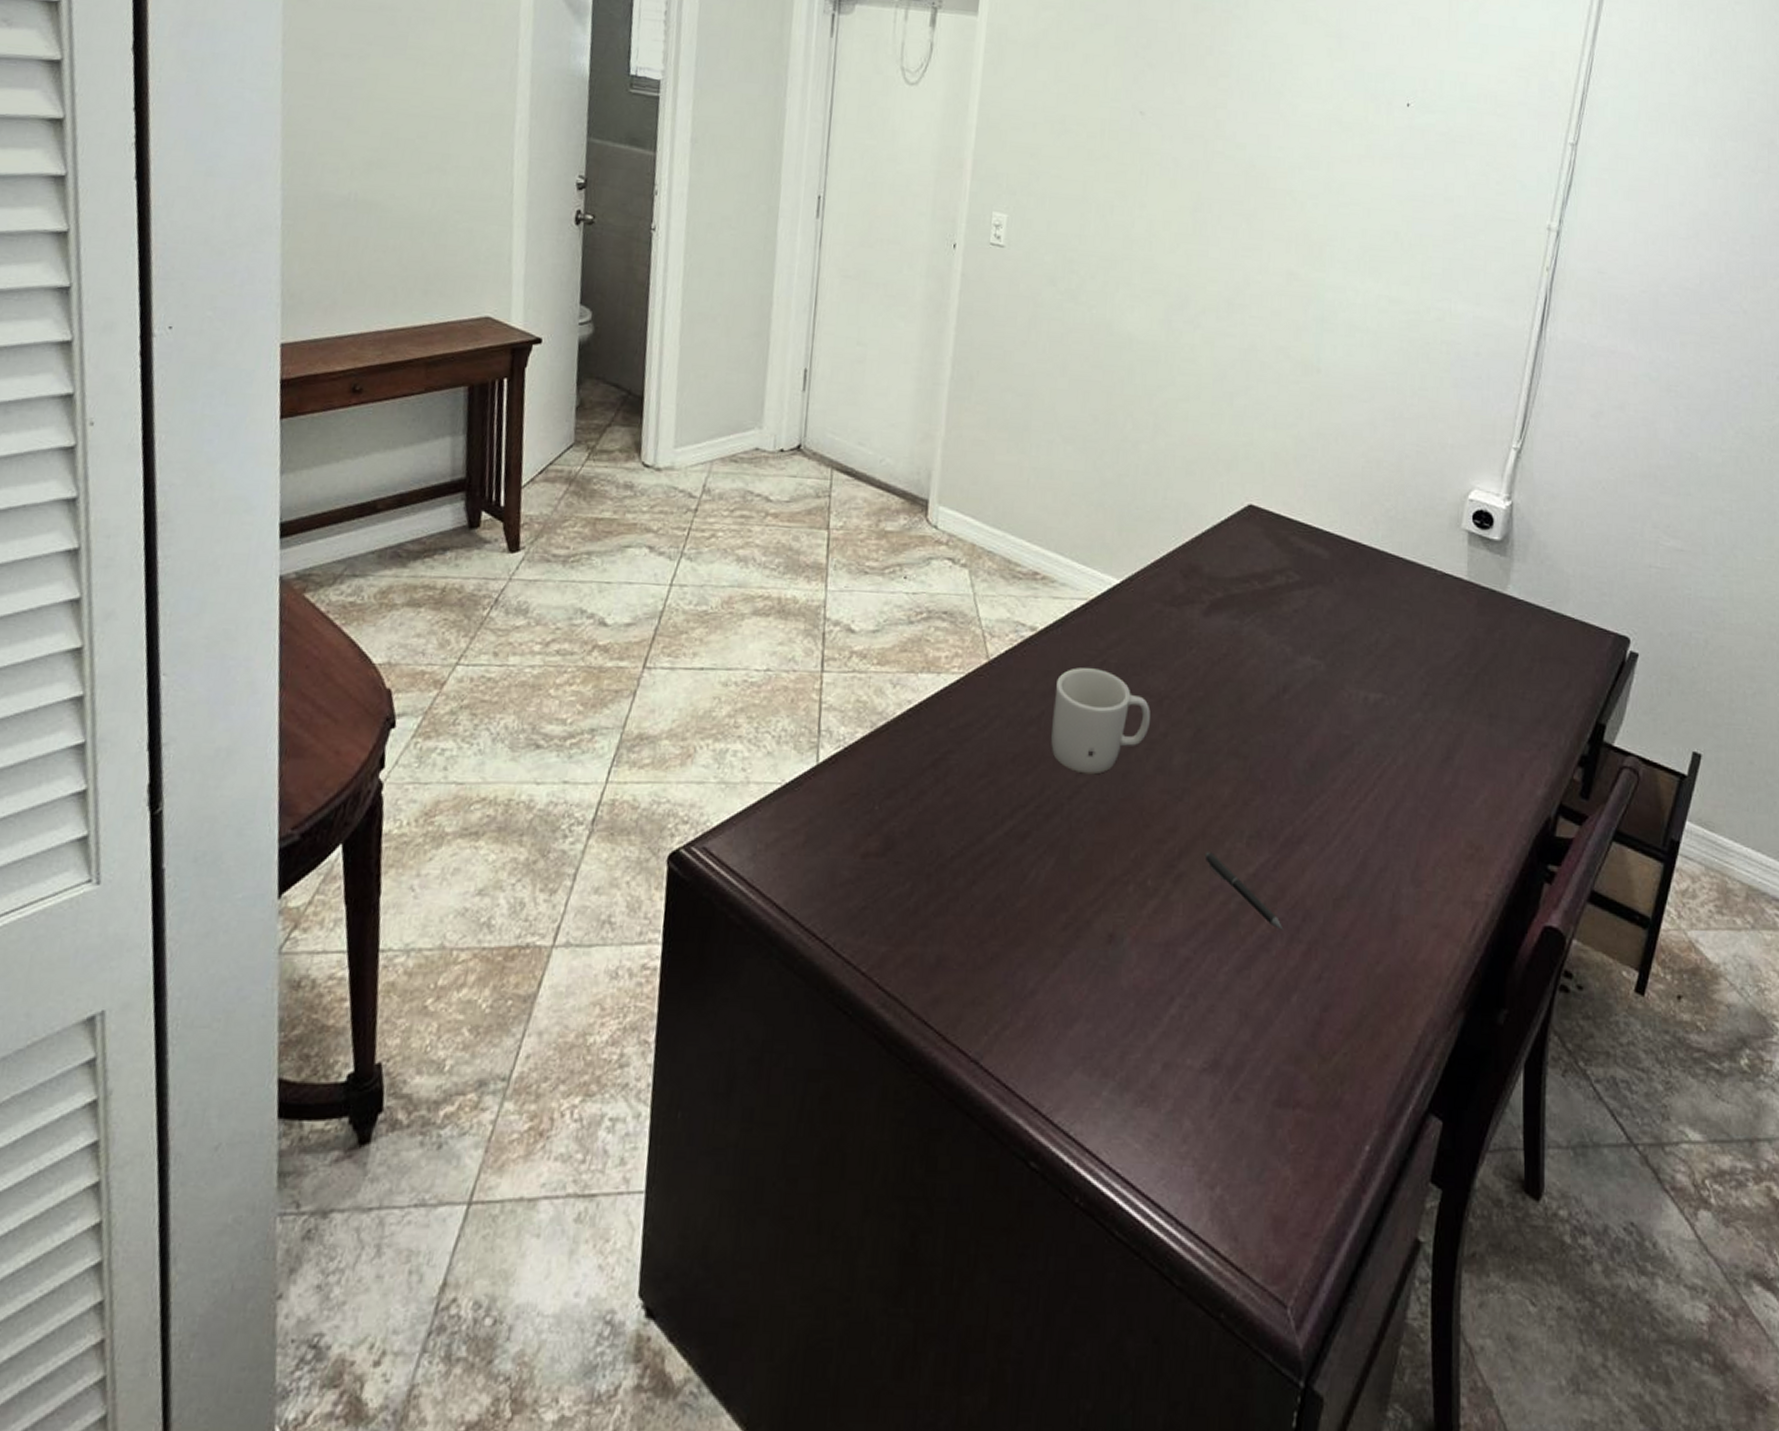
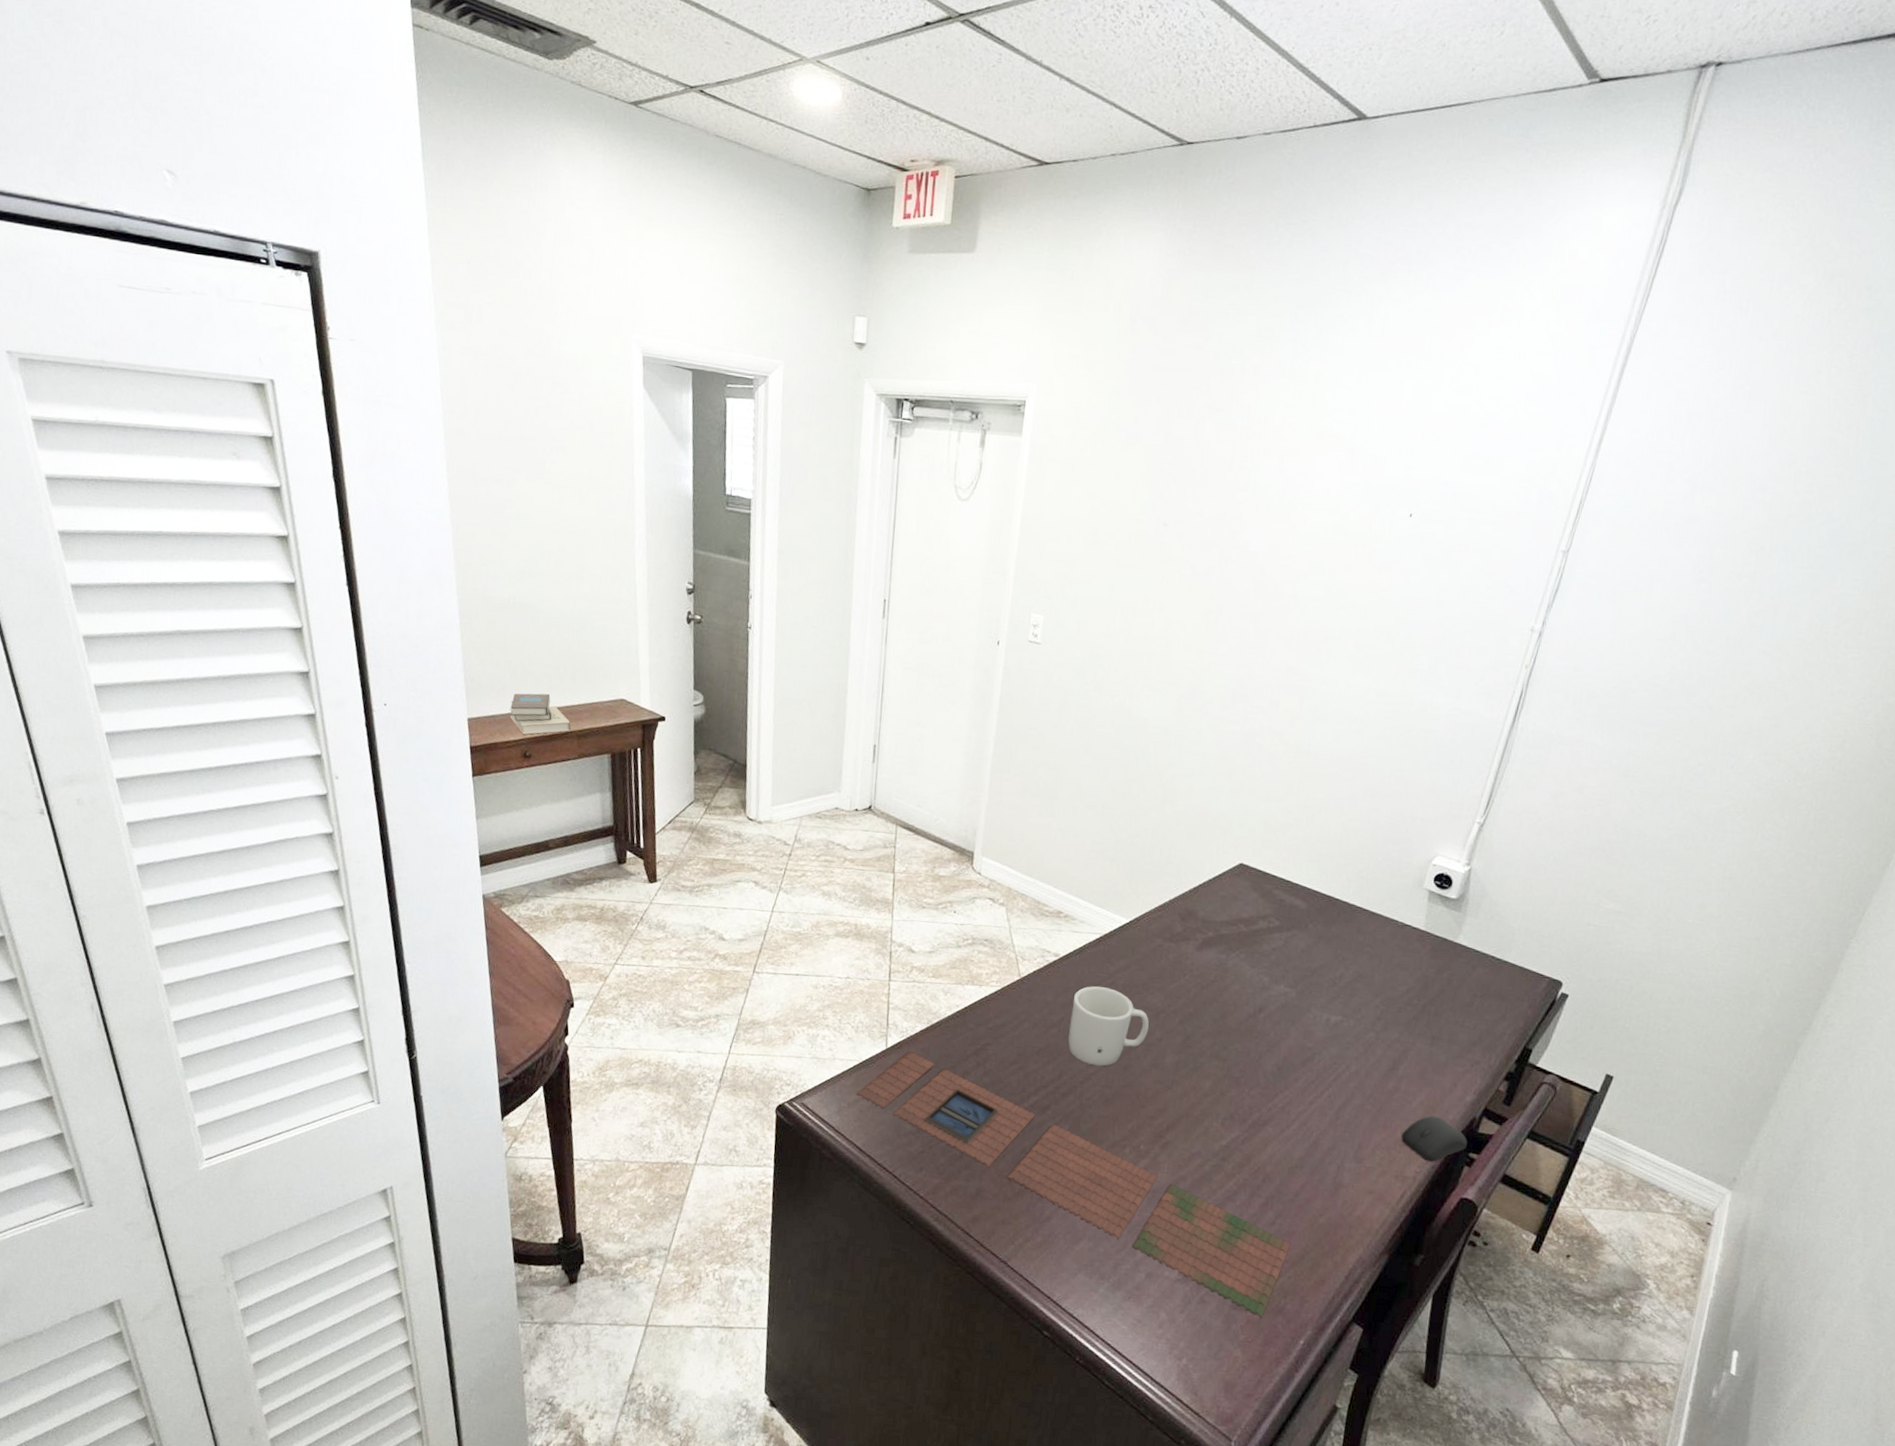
books: none [337,311,419,364] -> present [509,693,571,735]
papers: none [777,768,1343,1117] -> present [857,1052,1291,1318]
pen: present [1204,852,1284,930] -> none [1187,1127,1247,1187]
computer mouse: none [1466,818,1545,880] -> present [1401,1115,1468,1162]

